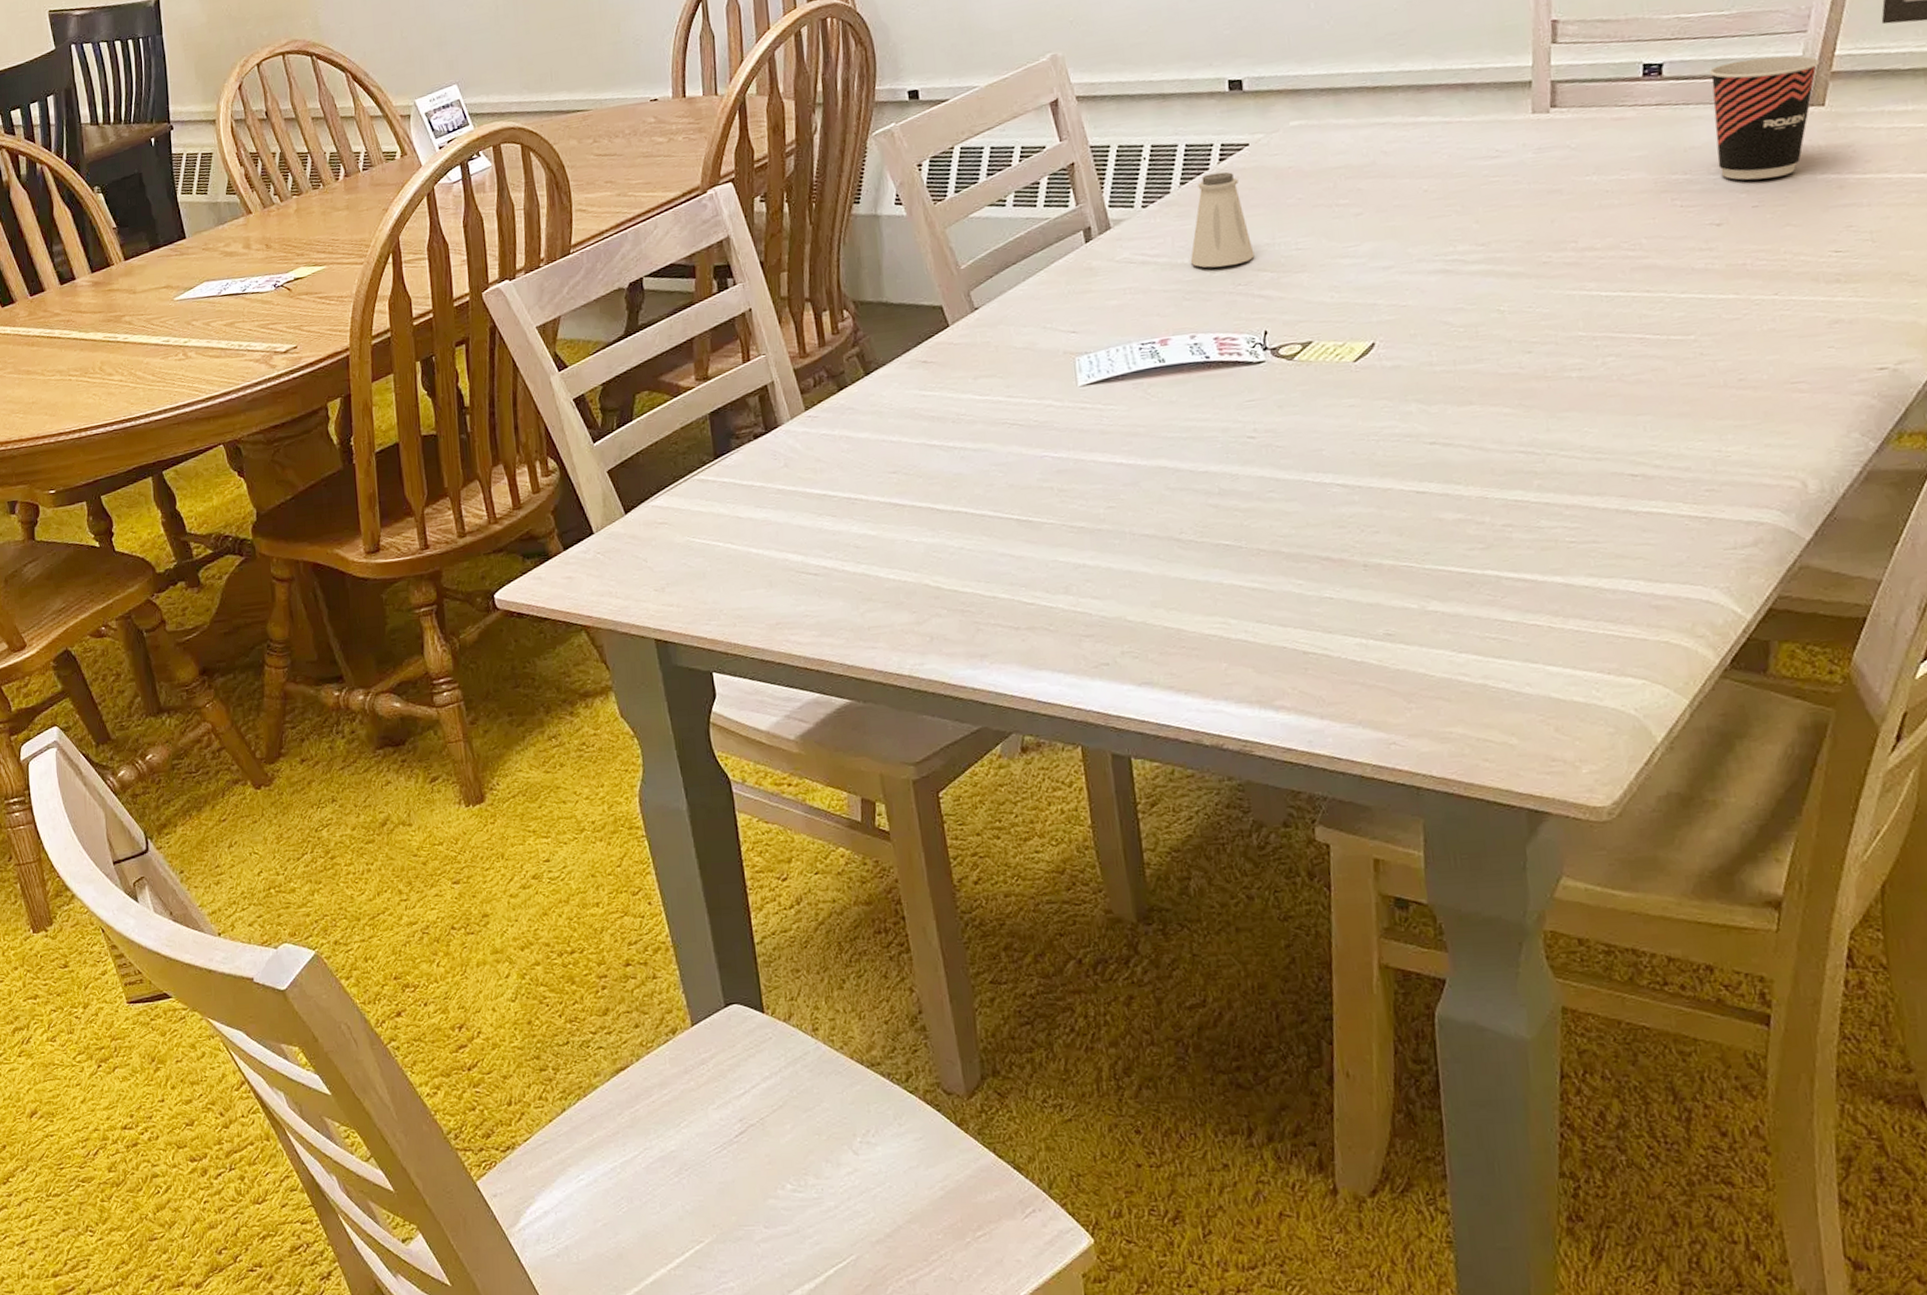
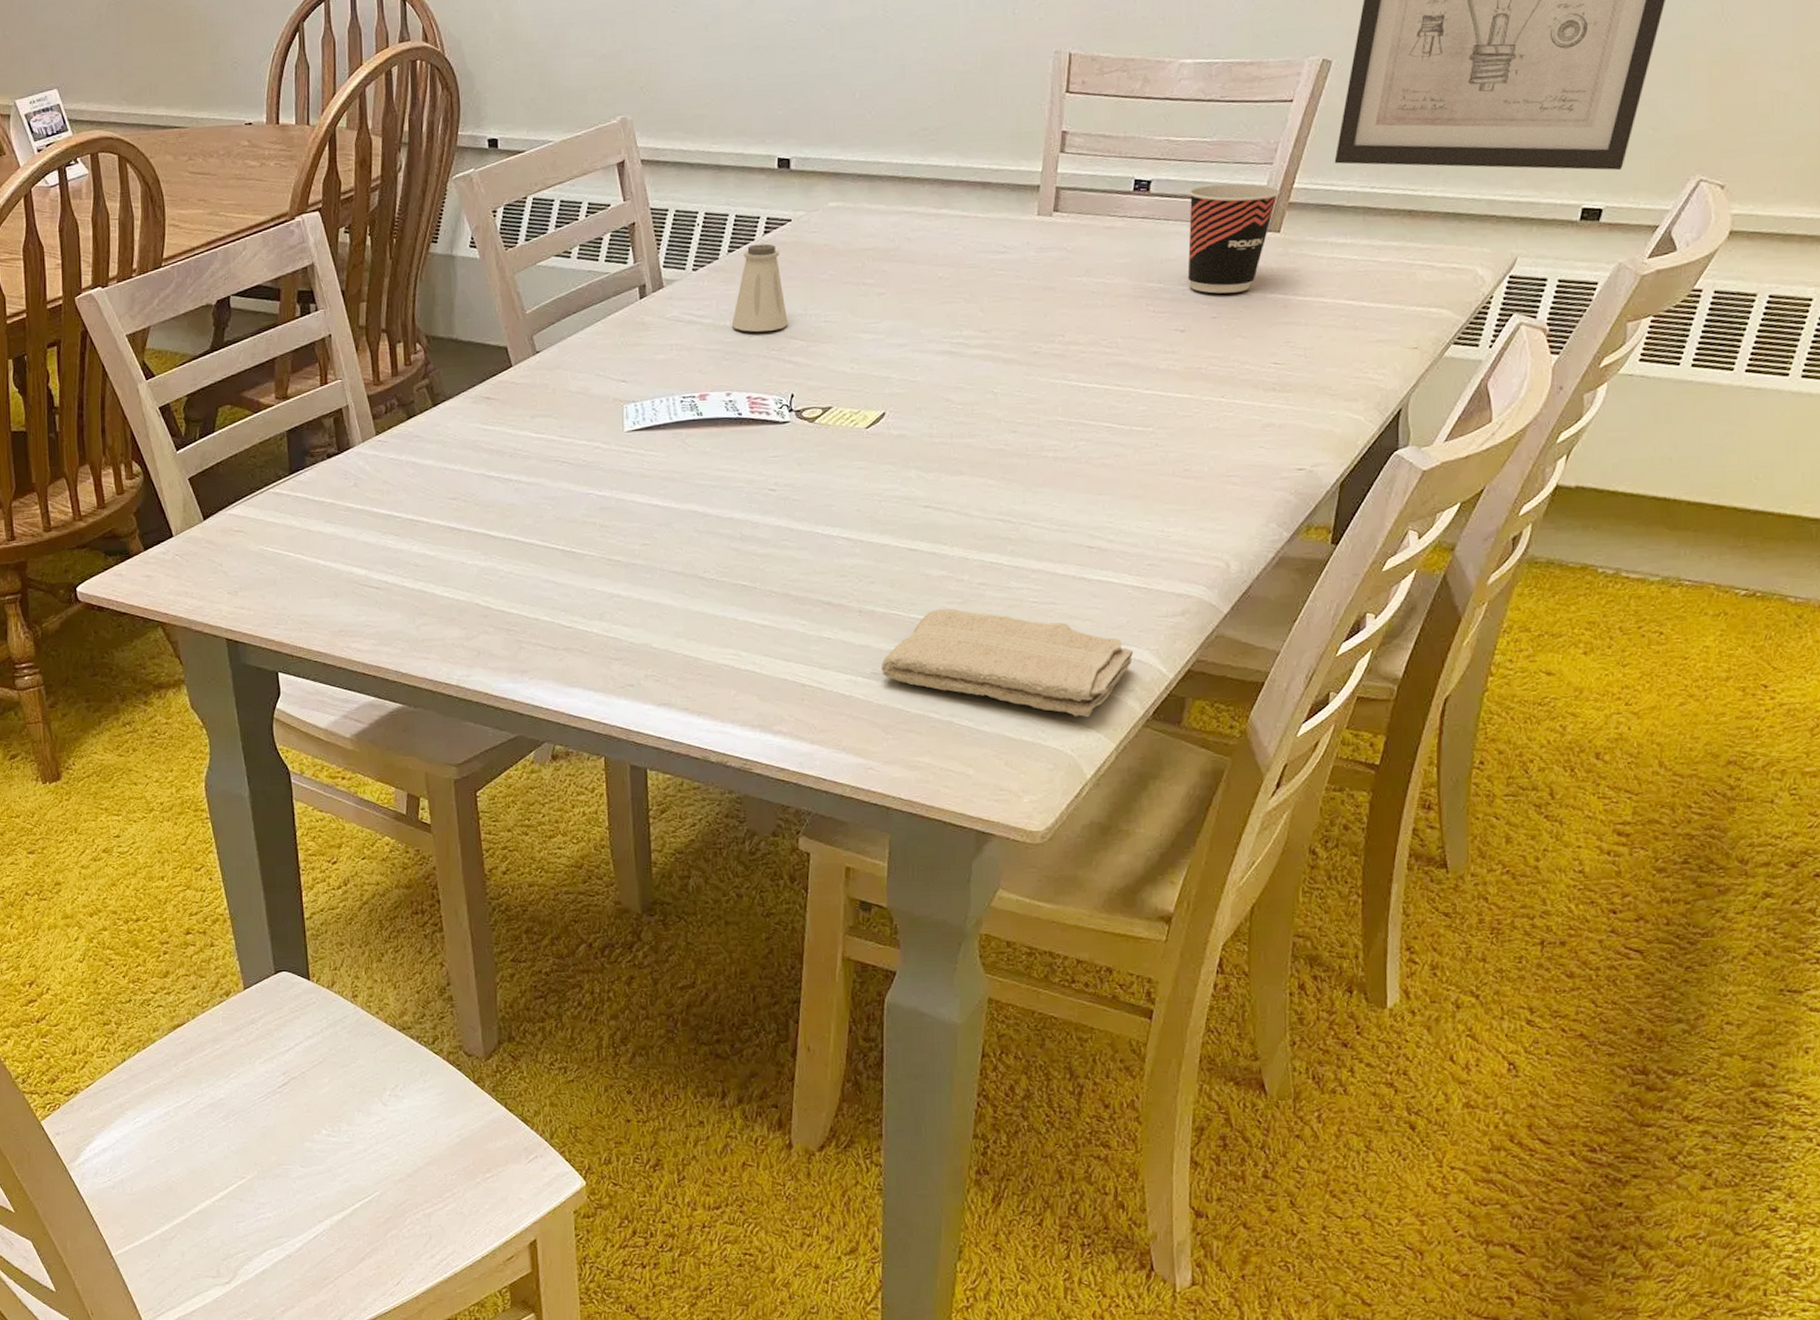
washcloth: none [1395,555,1700,671] -> present [881,608,1134,717]

